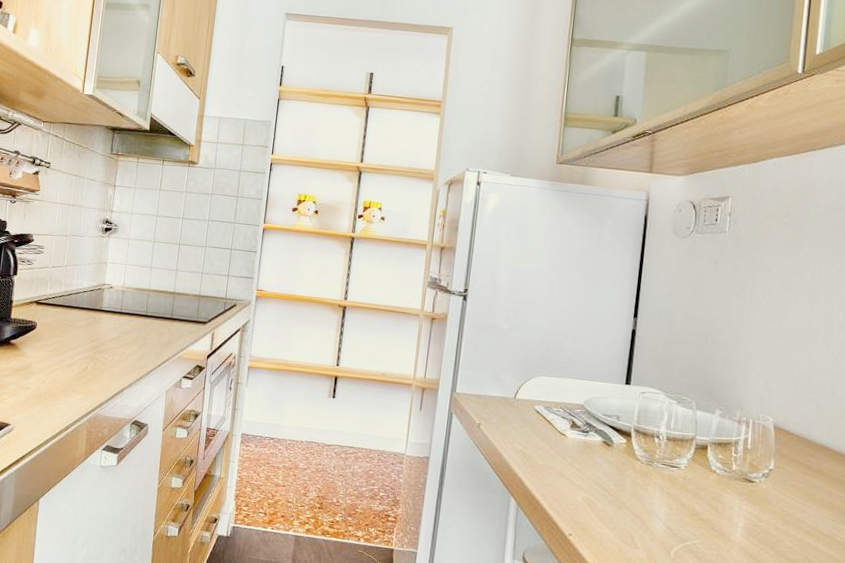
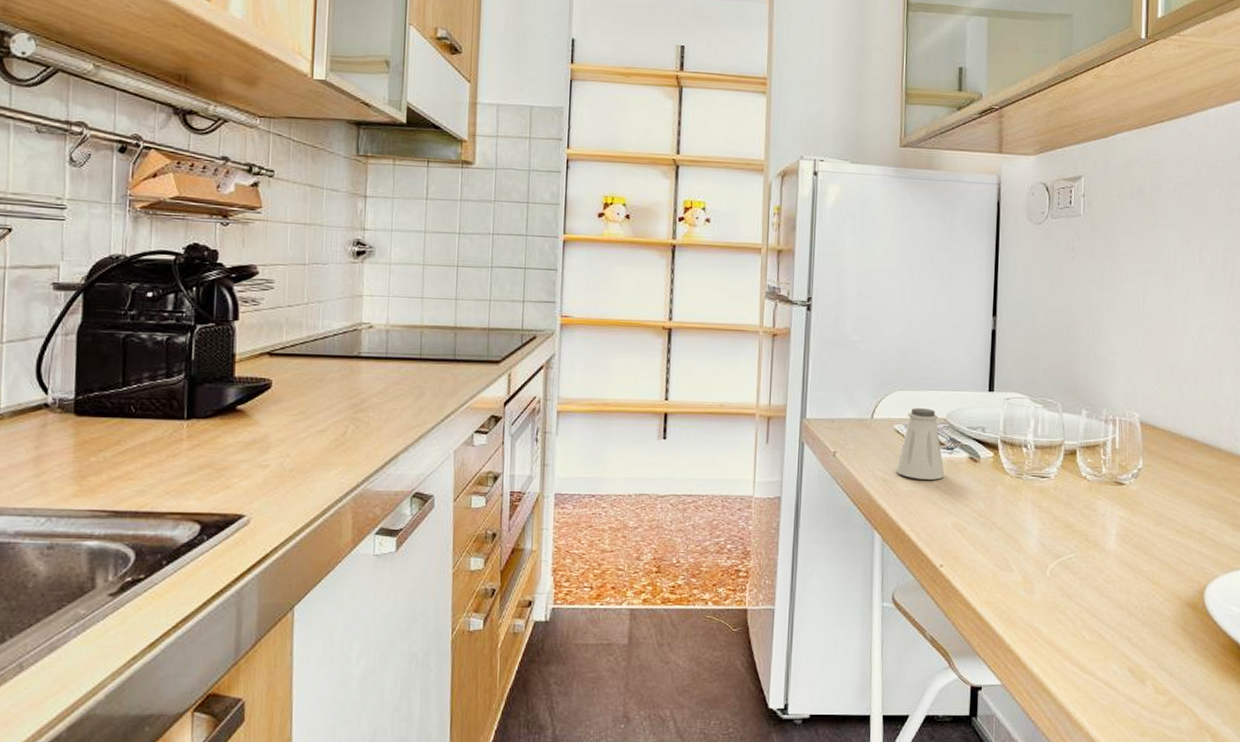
saltshaker: none [533,392,579,458] -> present [895,408,945,480]

